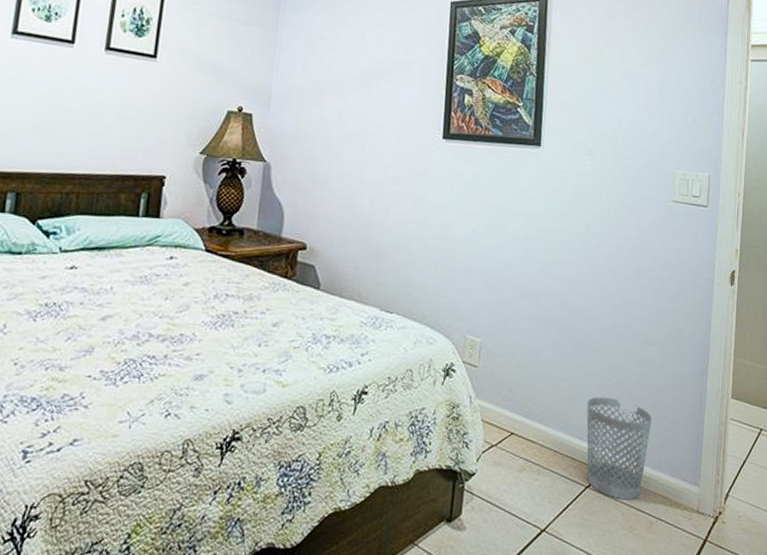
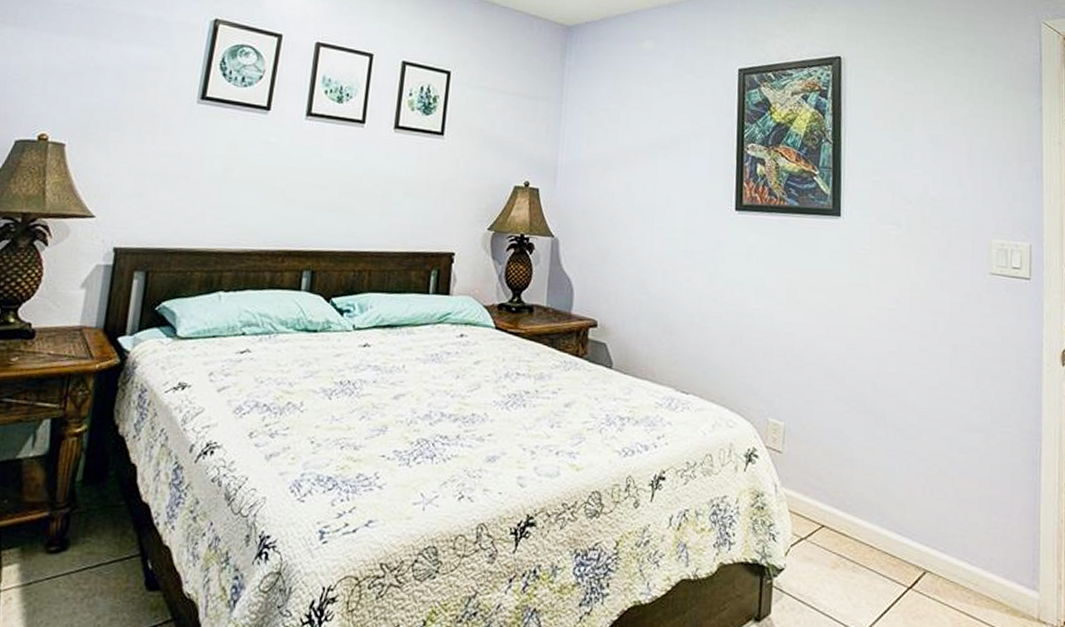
wastebasket: present [586,397,653,501] -> none [904,487,980,605]

